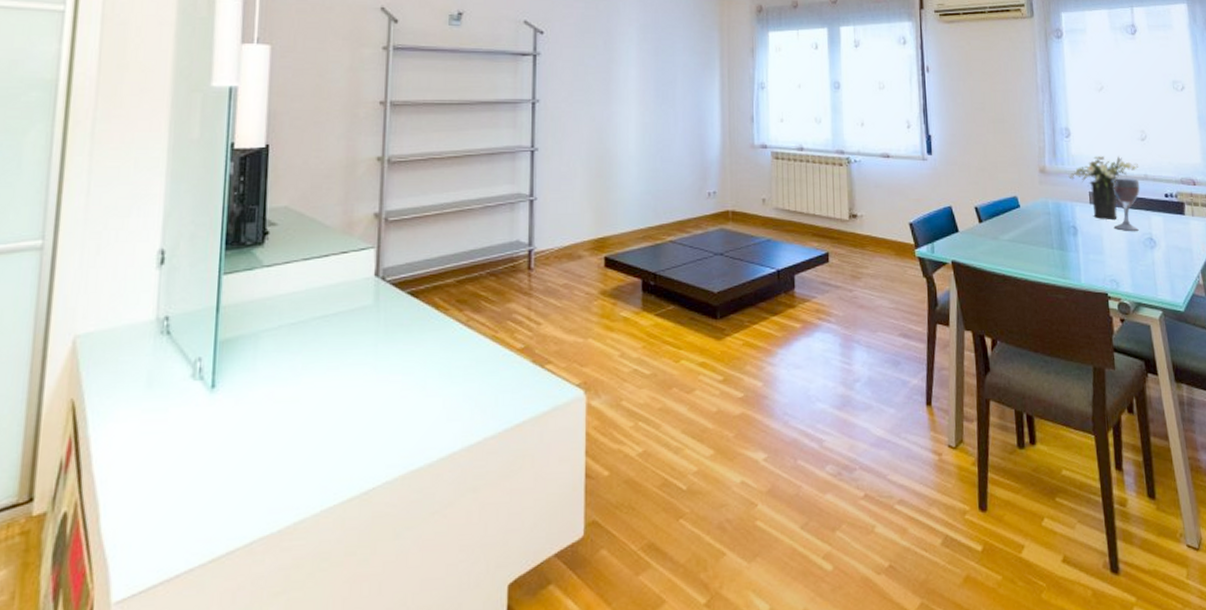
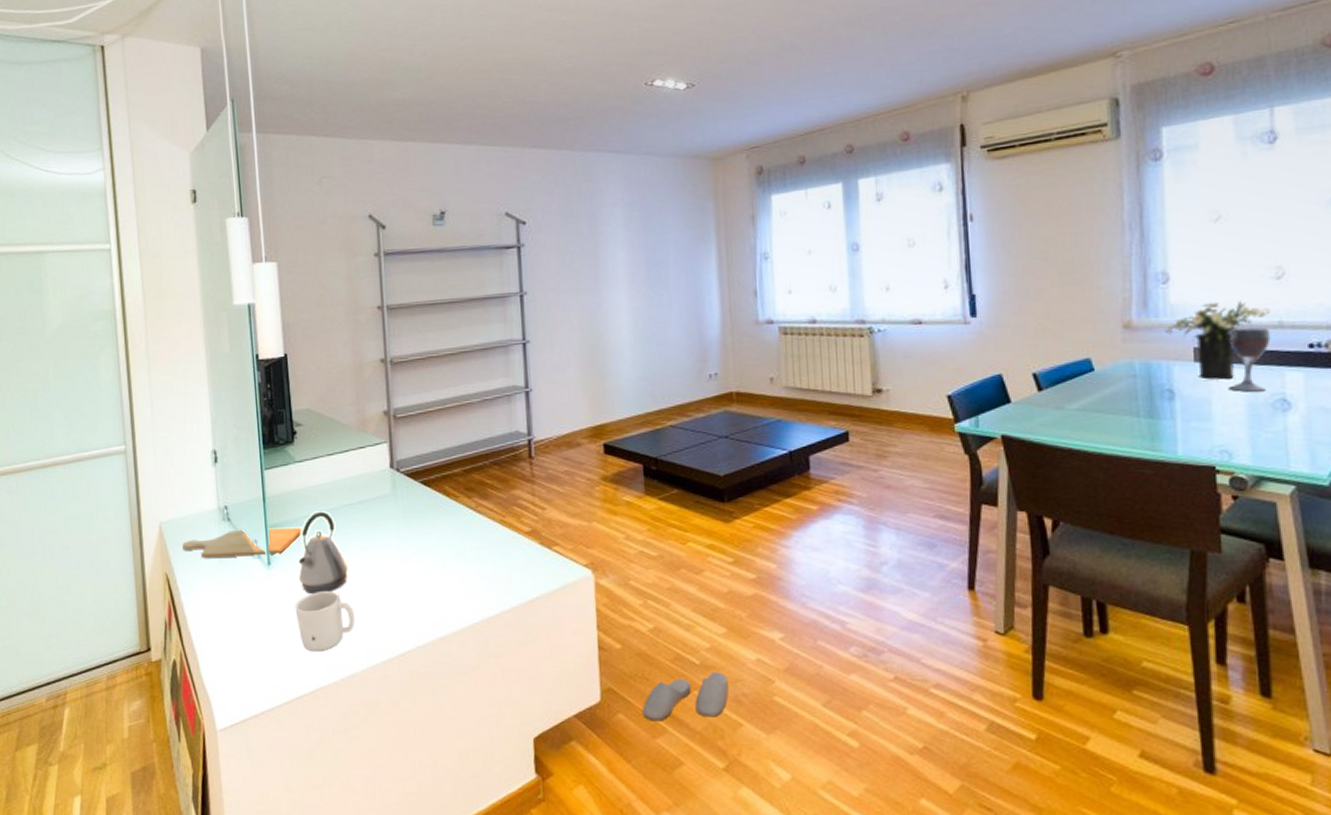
chopping board: none [99,342,261,380] -> present [181,527,302,558]
mug: none [239,418,314,494] -> present [295,590,355,652]
kettle: none [248,324,312,423] -> present [298,511,348,595]
slippers: none [627,497,713,556] -> present [642,672,729,722]

